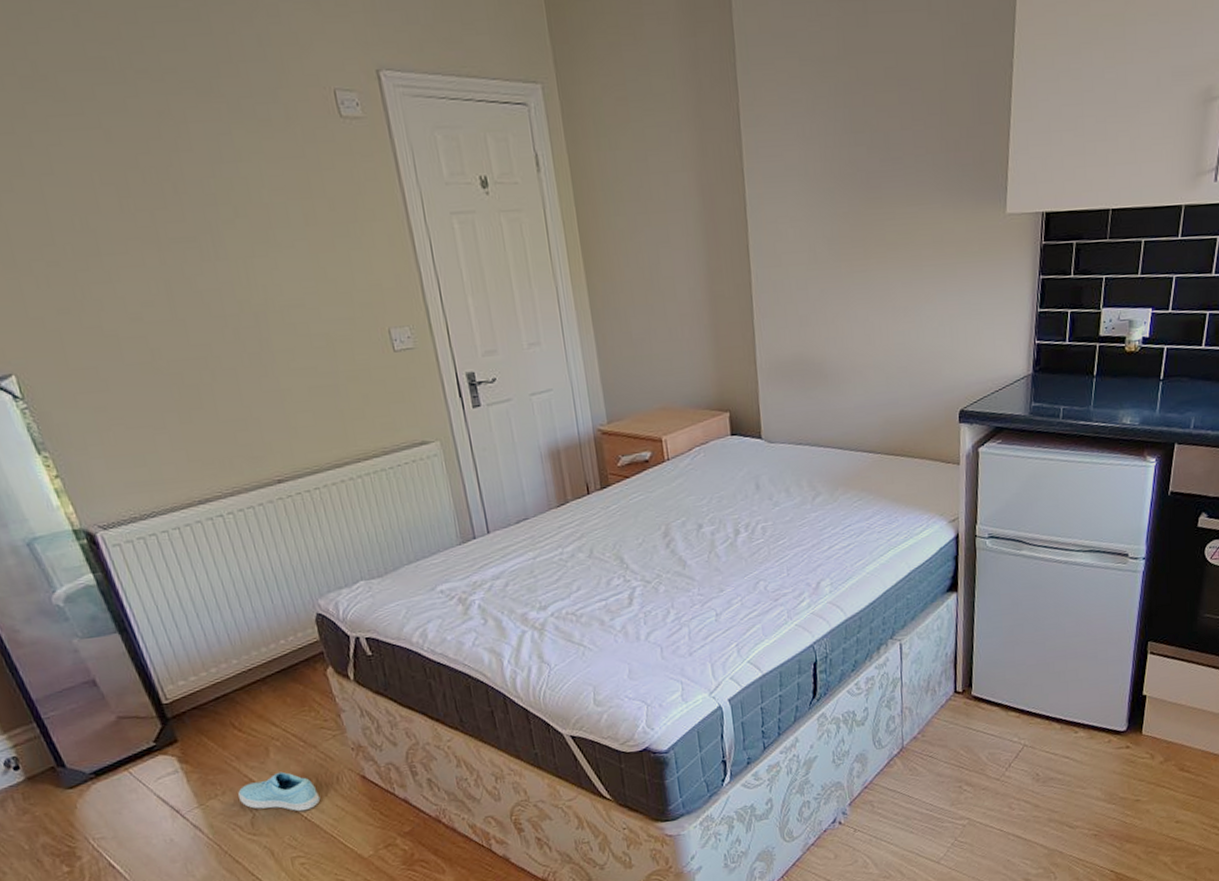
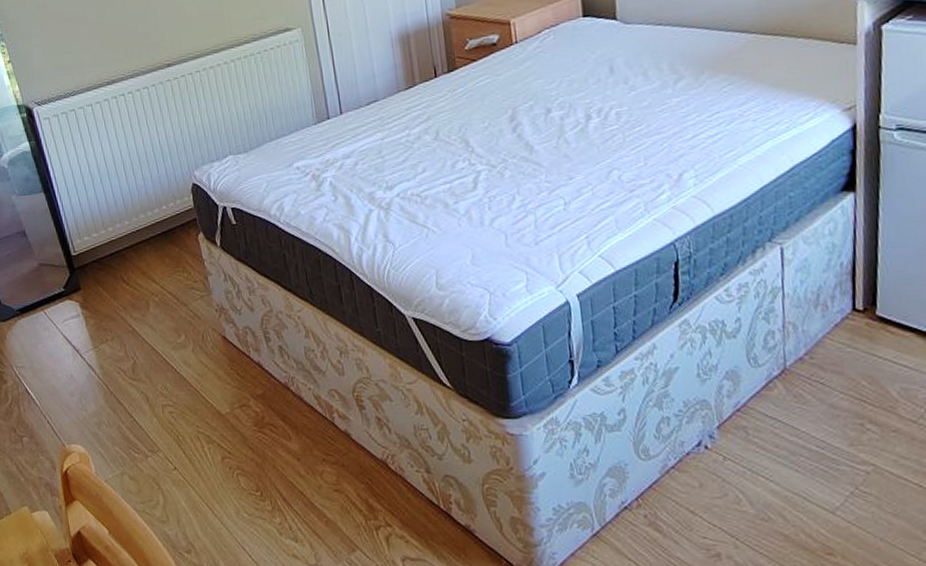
sneaker: present [238,771,321,812] -> none [123,325,188,364]

